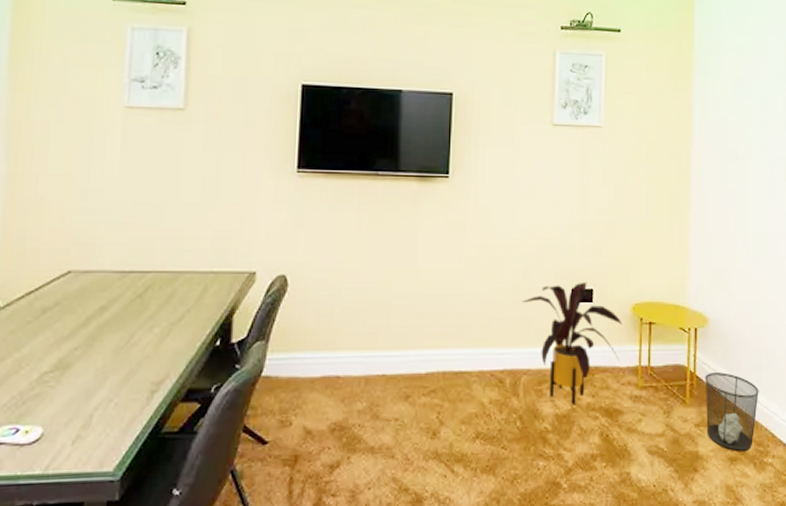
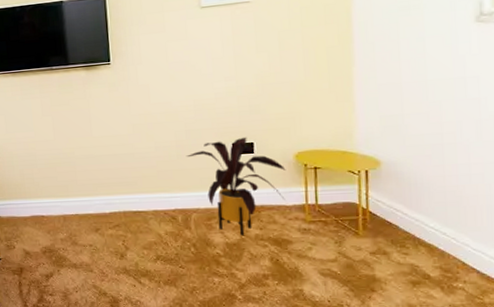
waste bin: present [705,372,759,452] -> none [379,208,445,277]

